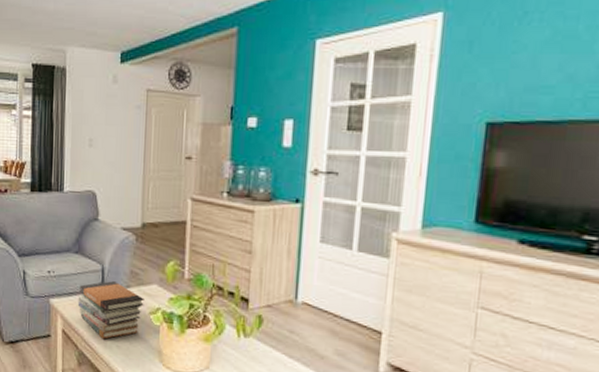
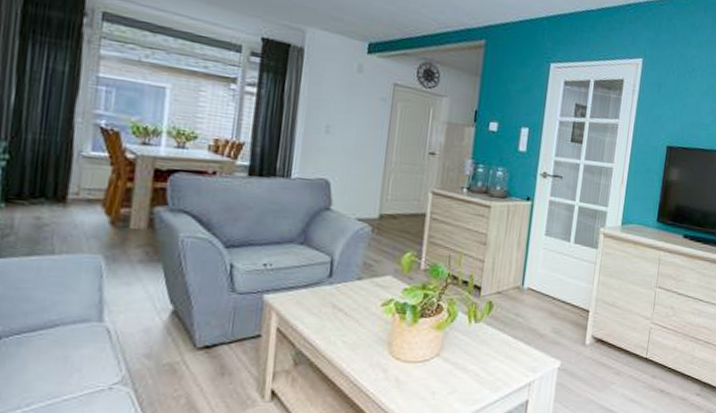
book stack: present [77,281,144,339] -> none [298,273,377,335]

